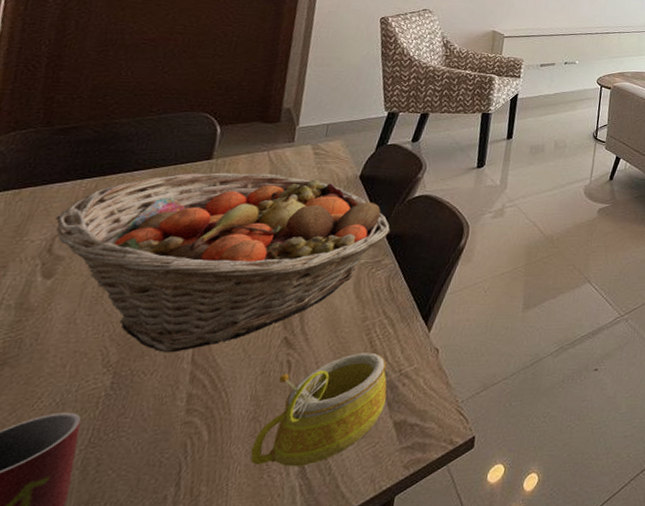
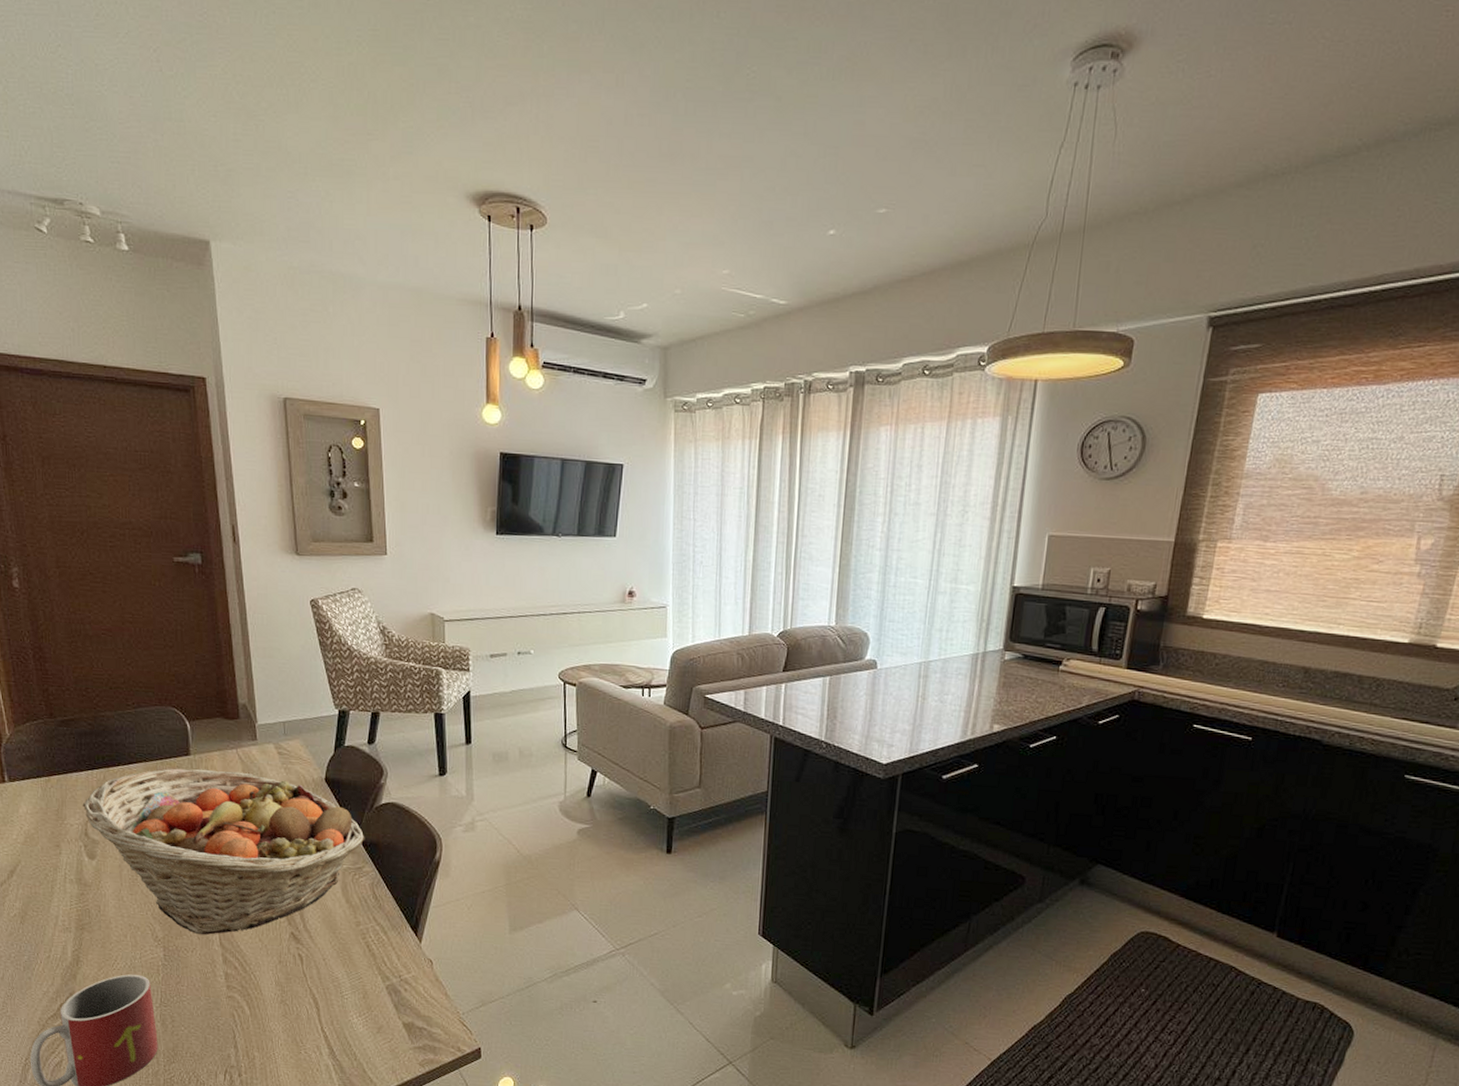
mug: present [250,352,387,467] -> none [286,955,392,1049]

